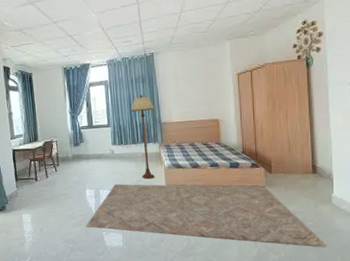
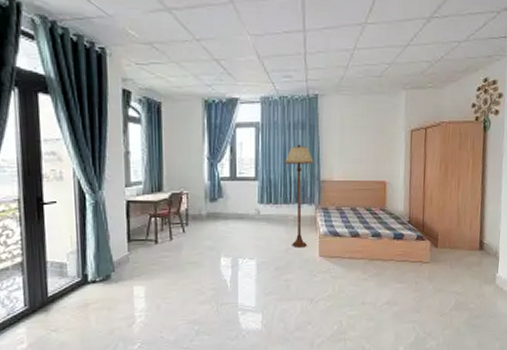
rug: present [86,184,327,248] -> none [217,252,487,333]

